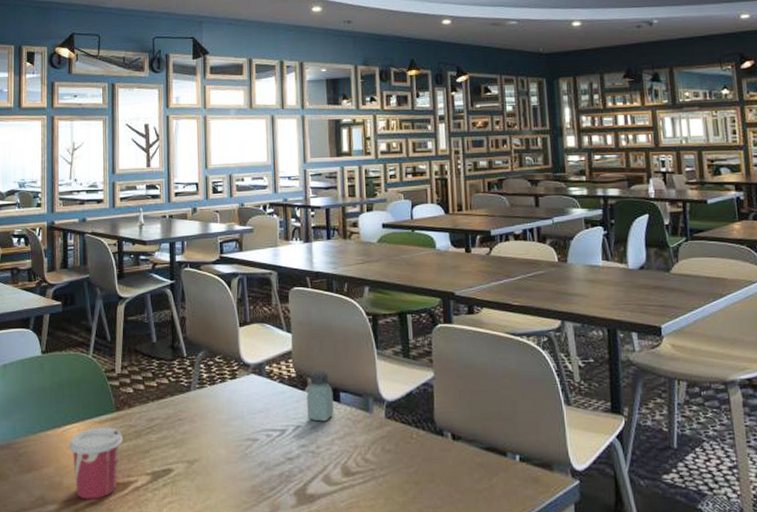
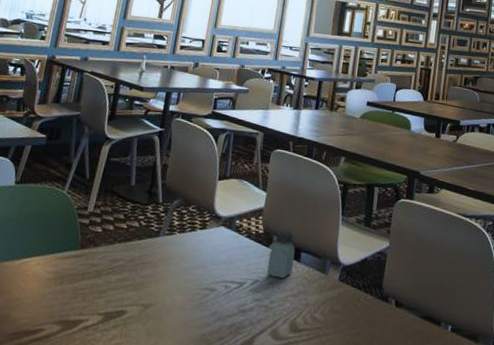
cup: present [69,427,123,499] -> none [22,263,82,335]

